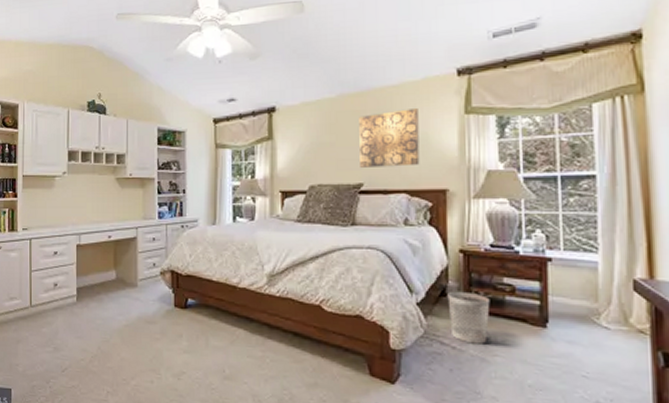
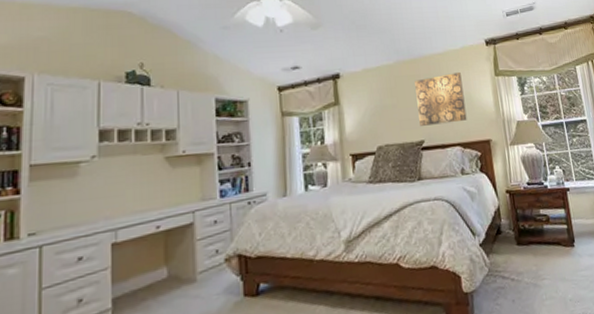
wastebasket: present [447,291,490,344] -> none [502,226,536,273]

